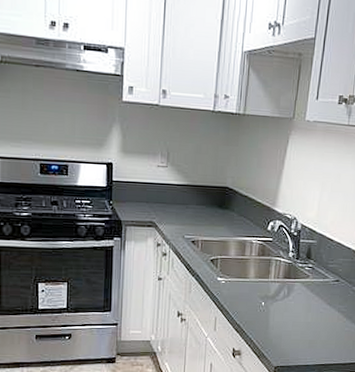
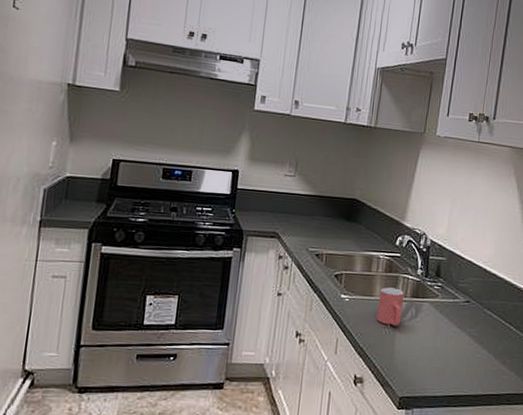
mug: none [251,270,276,305] -> present [376,287,404,326]

